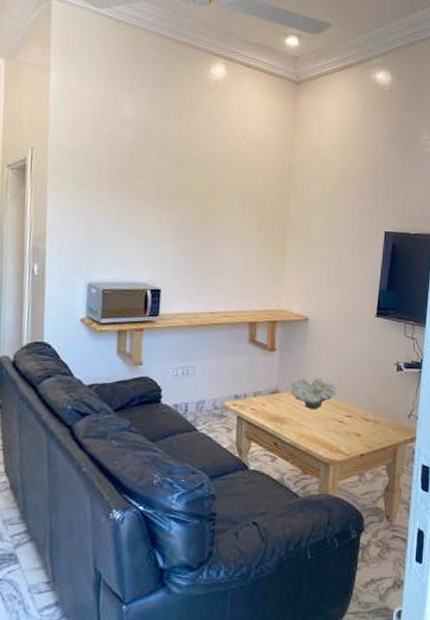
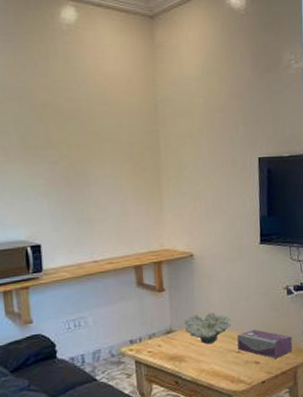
tissue box: none [341,401,397,433] -> present [237,329,293,359]

